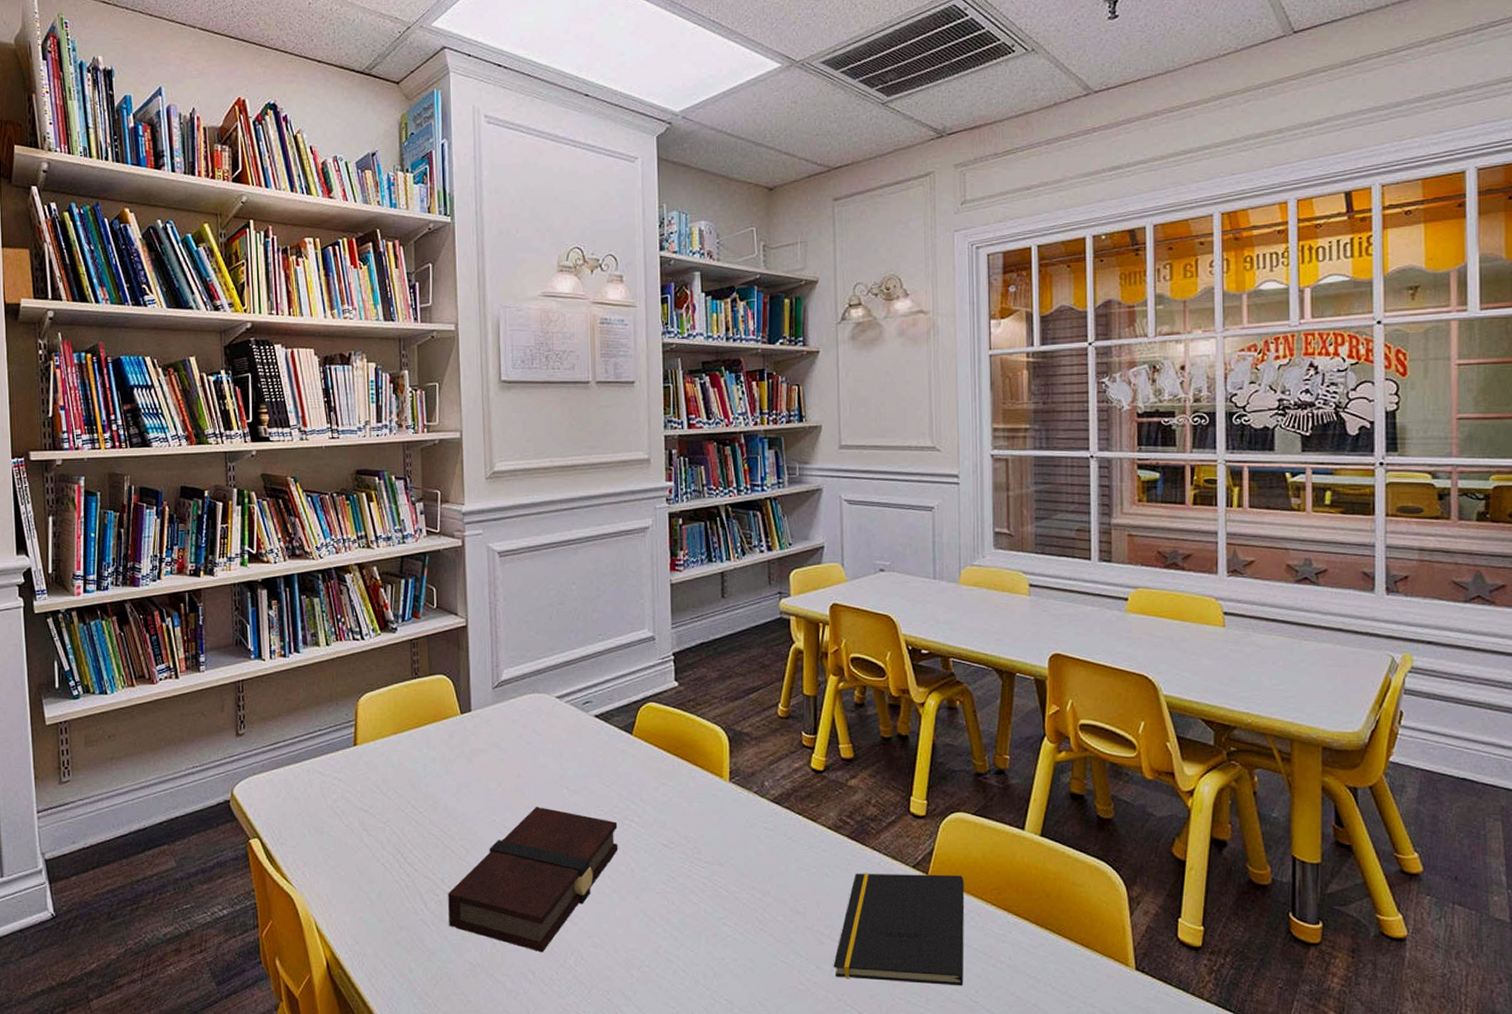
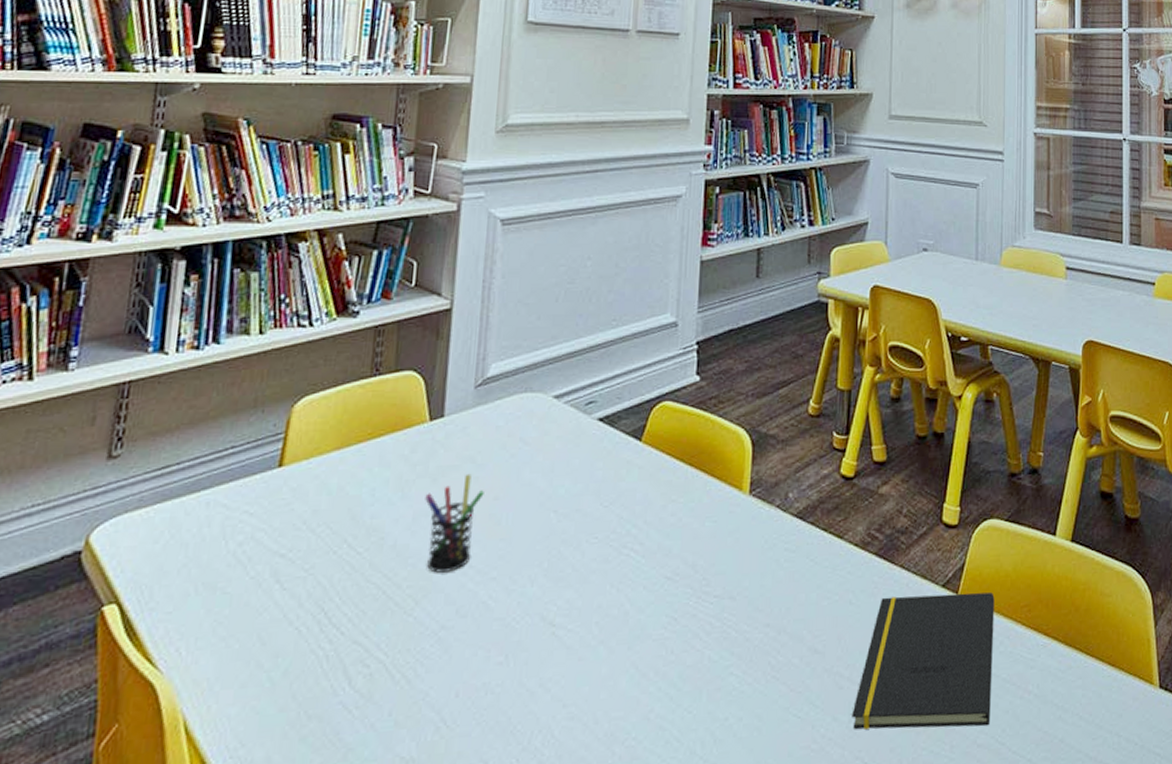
book: present [448,807,618,953] -> none [379,537,614,734]
pen holder: none [464,756,509,830] -> present [425,473,484,573]

